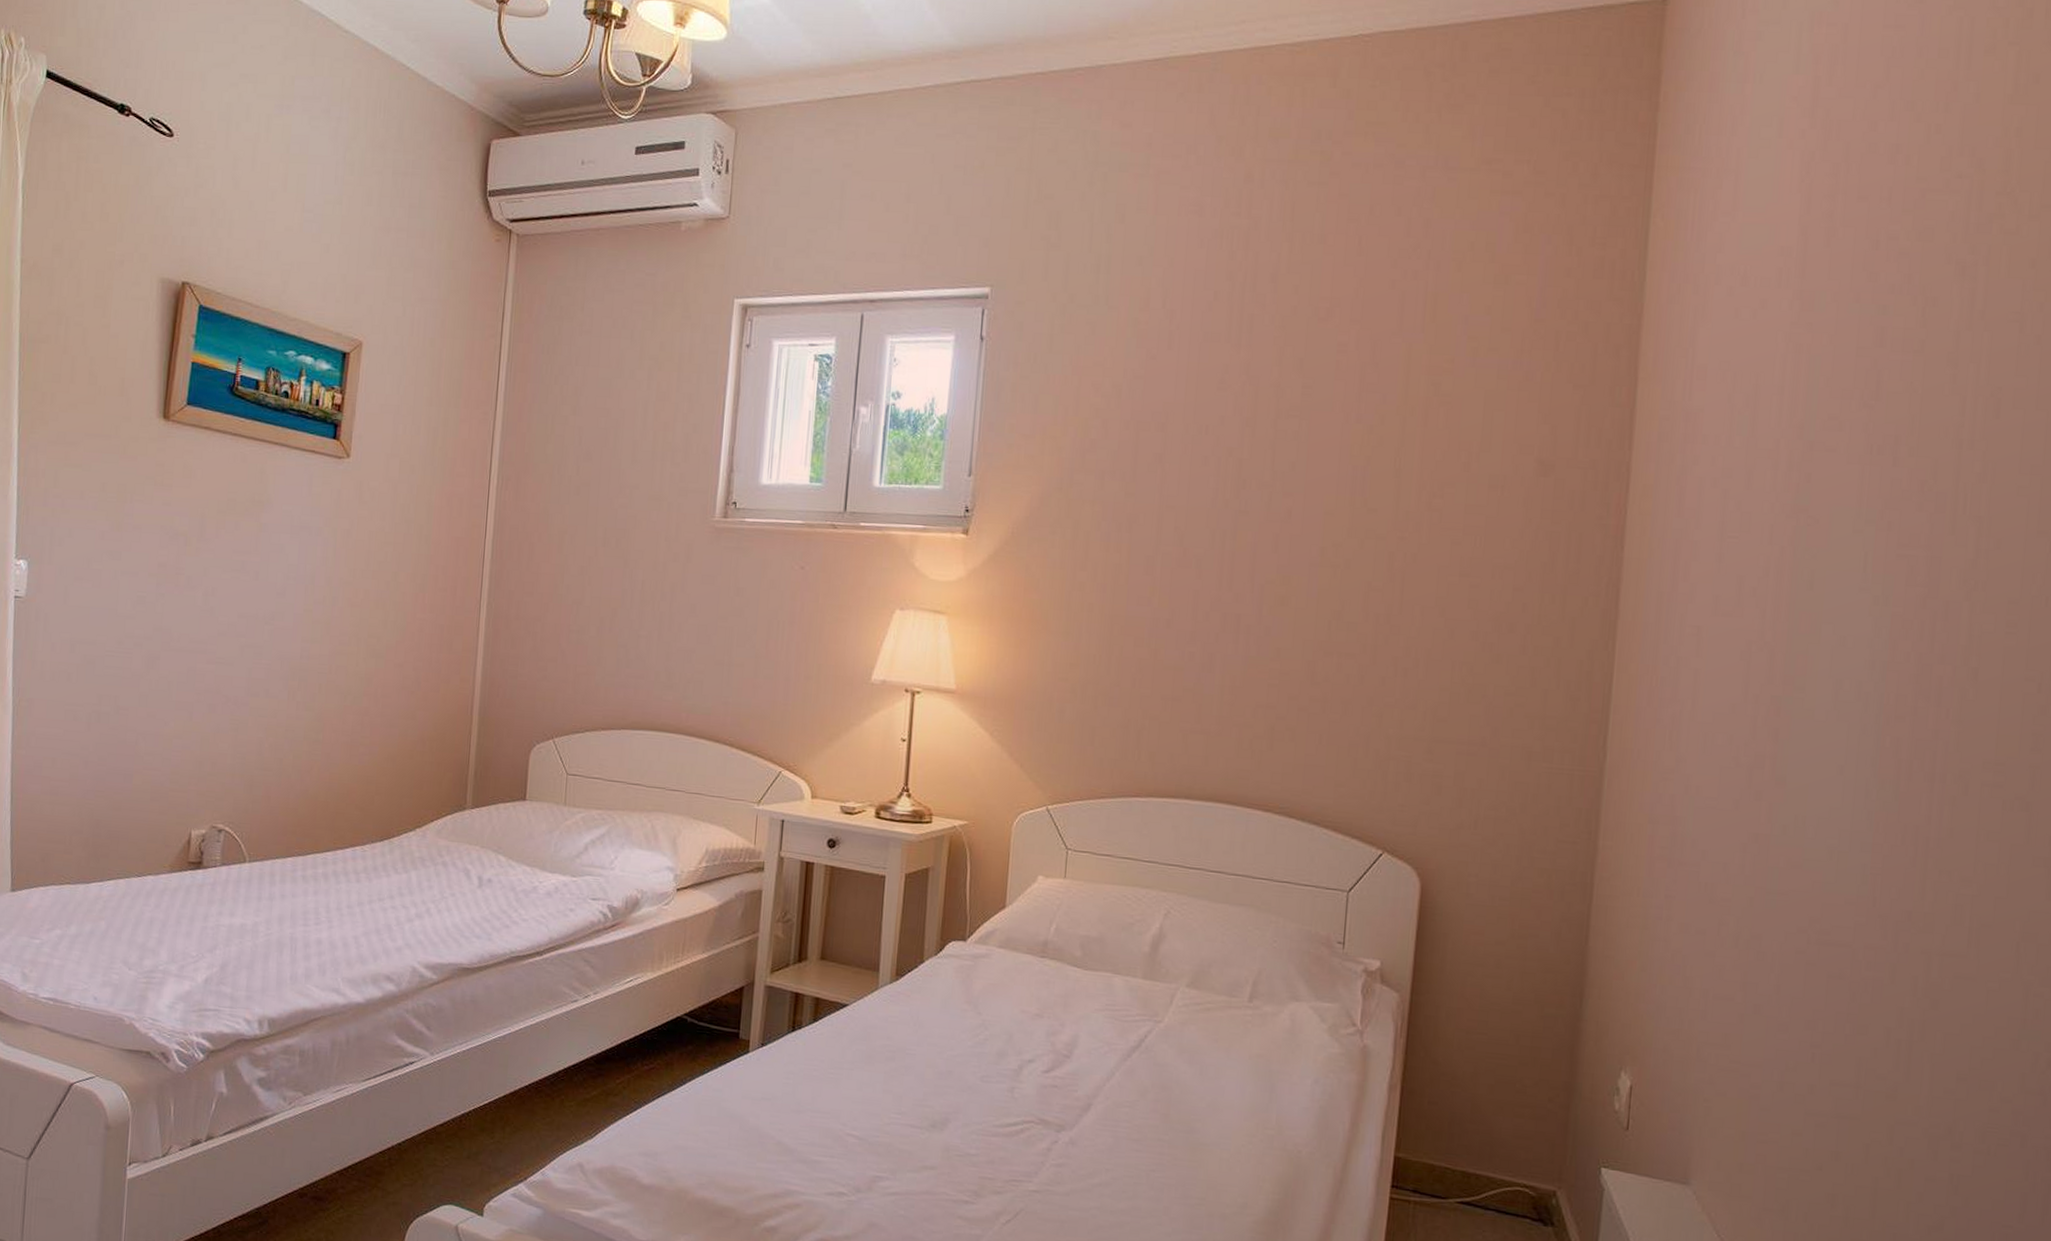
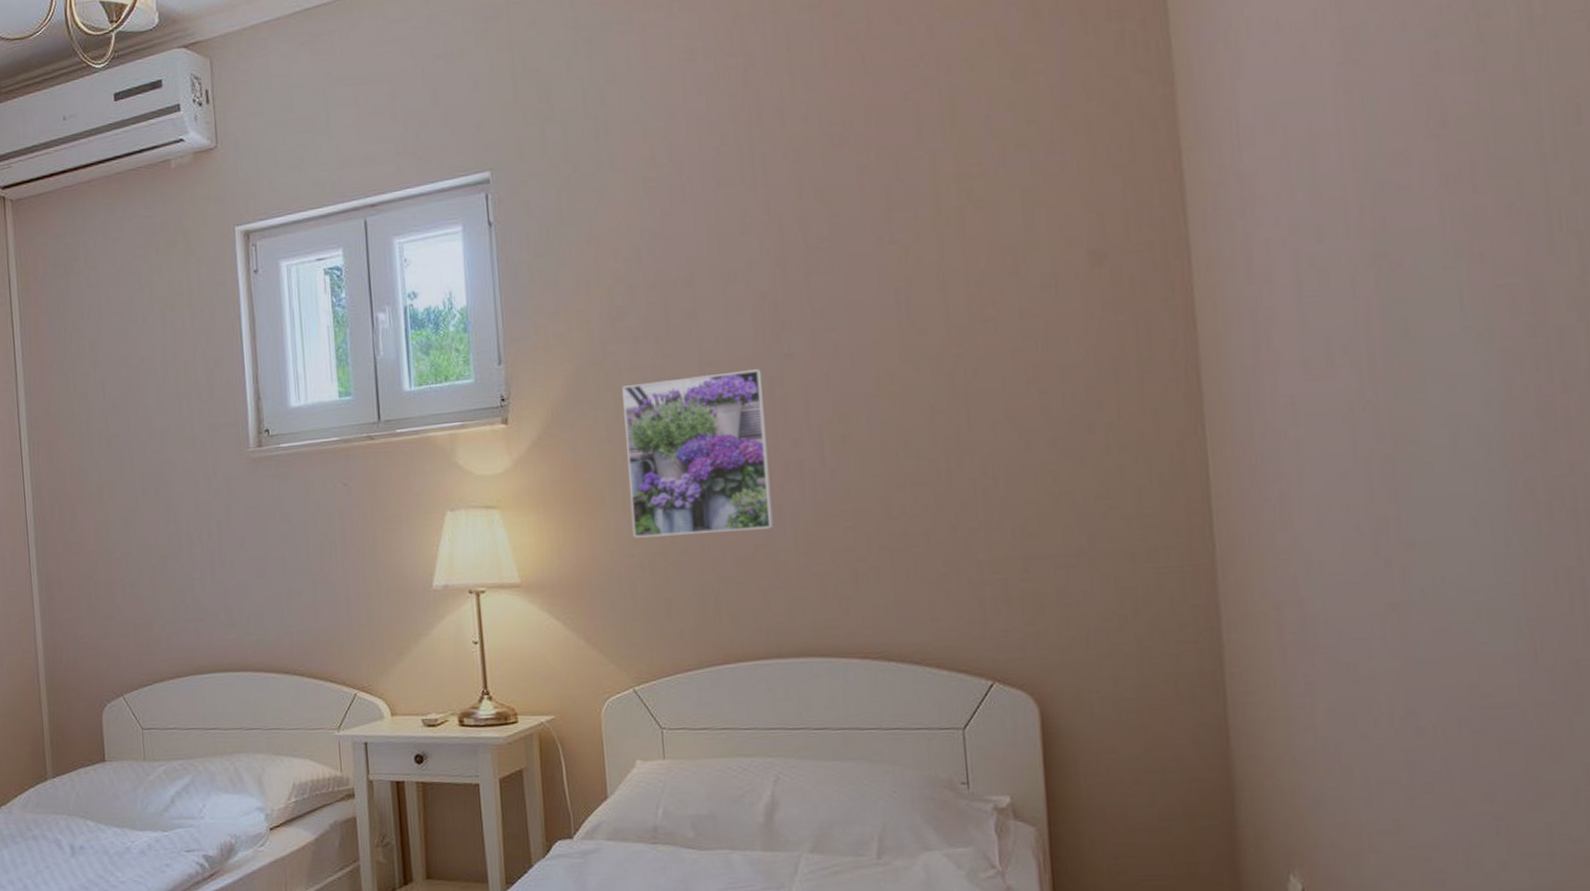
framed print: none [1070,516,1217,675] -> present [622,369,774,539]

